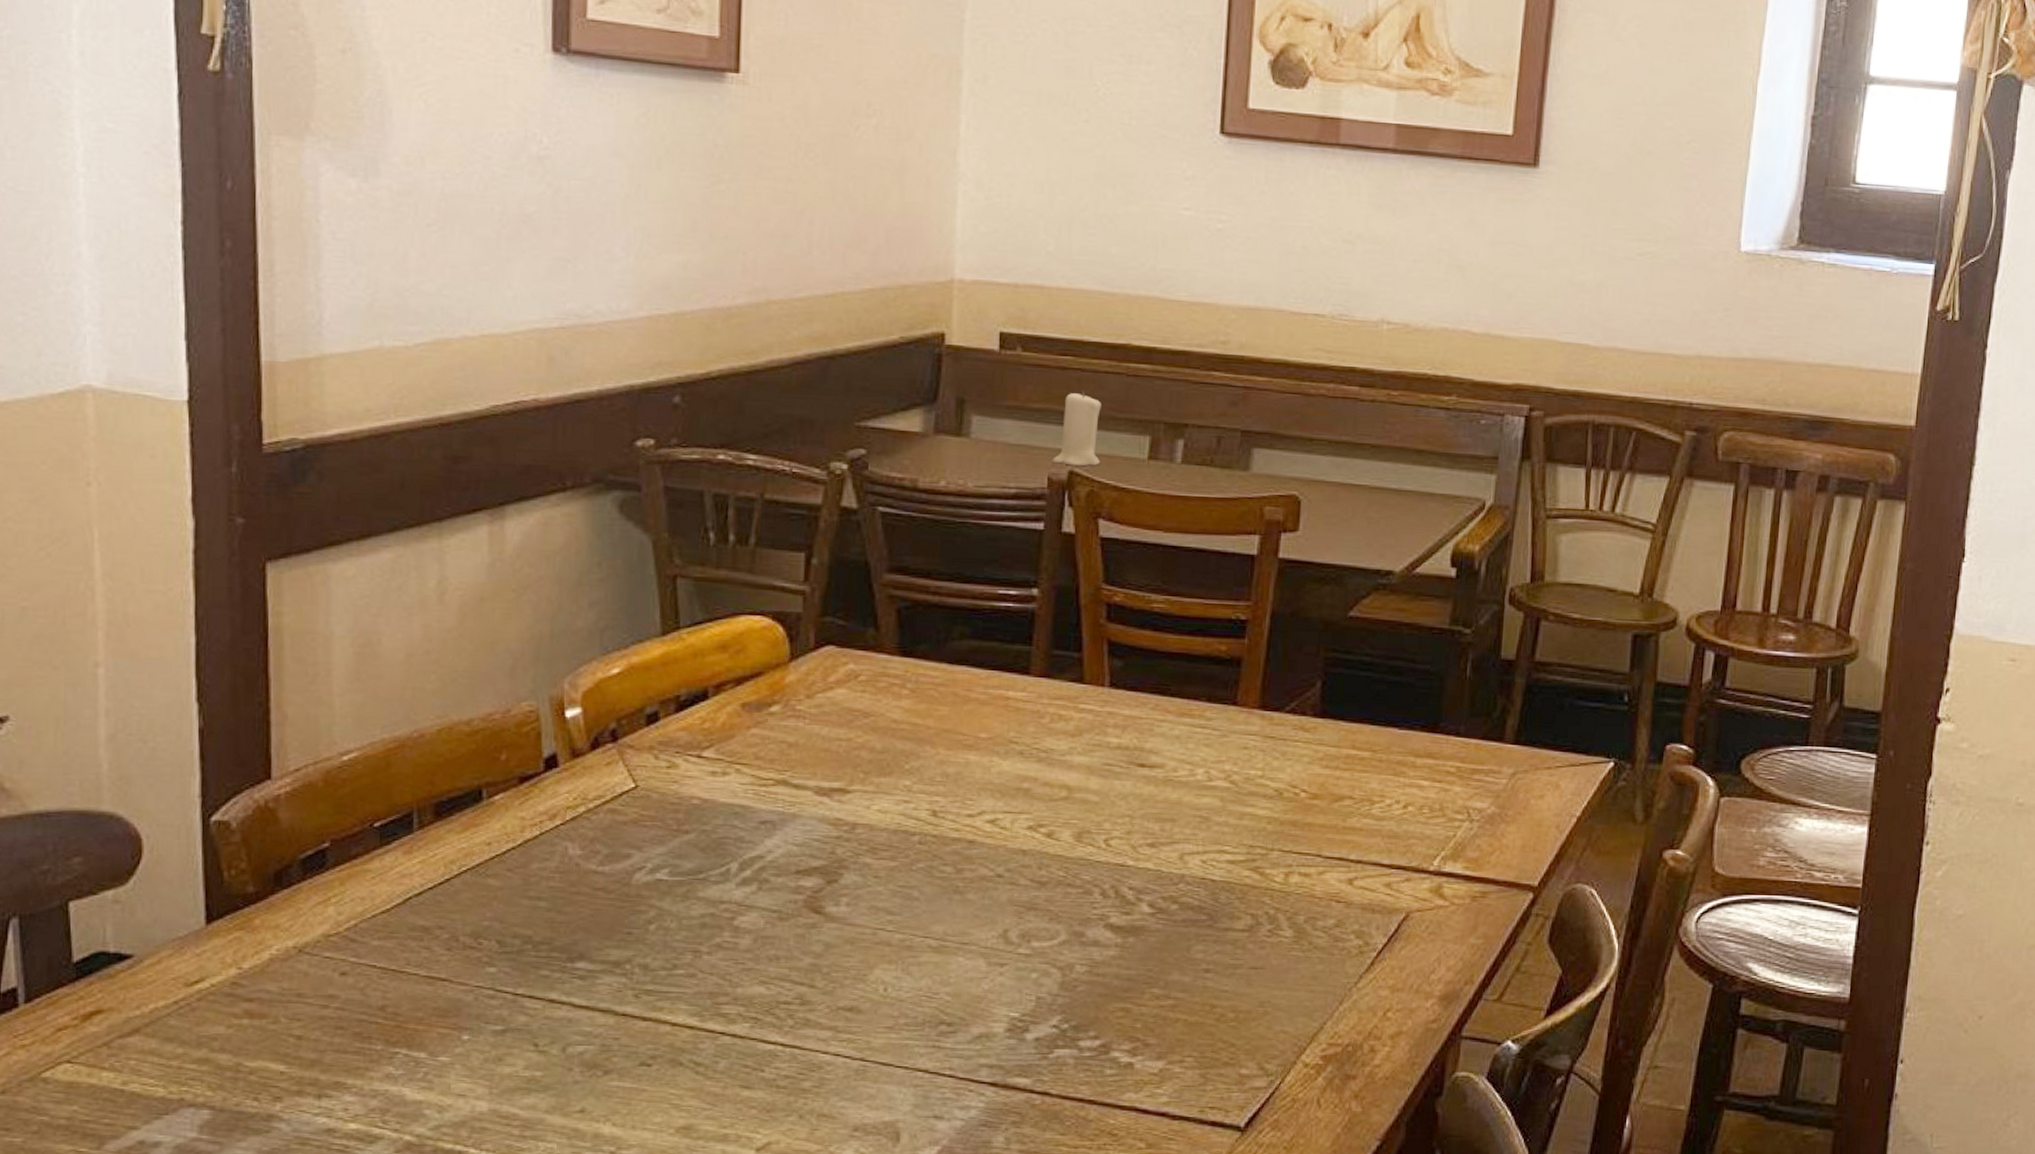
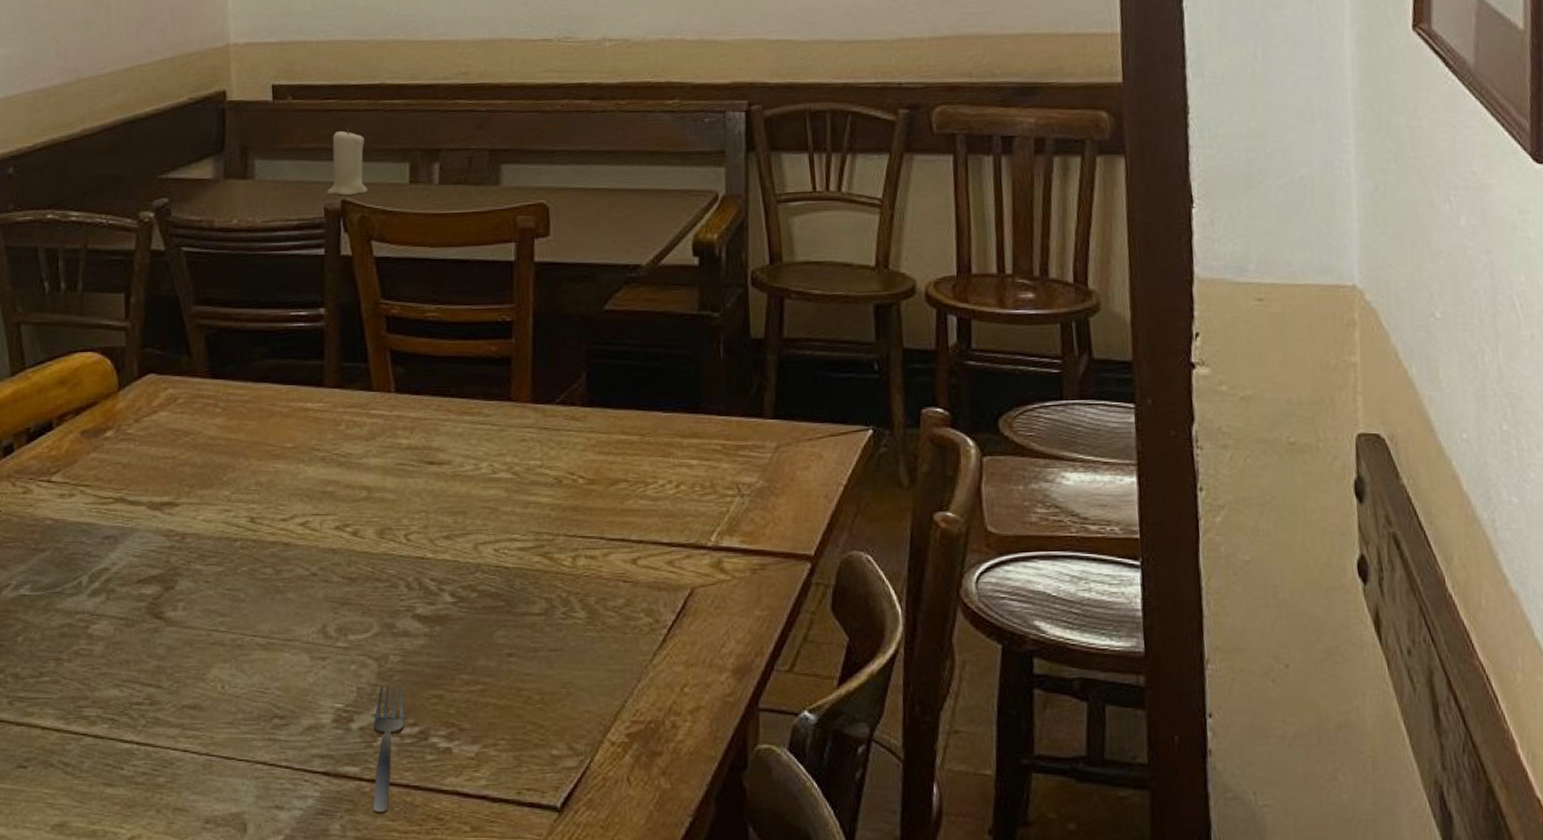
fork: none [1041,996,1086,1128] -> present [372,685,405,814]

